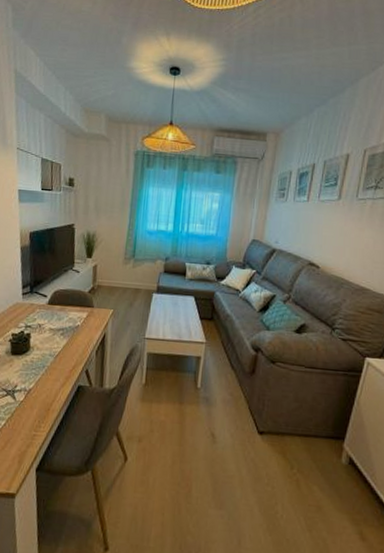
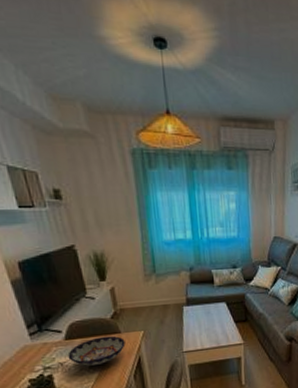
bowl: none [46,307,96,334] -> present [67,335,126,366]

